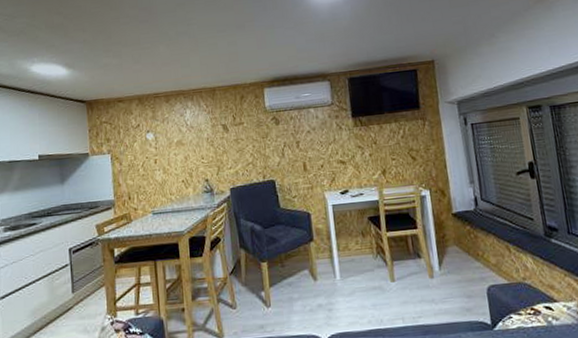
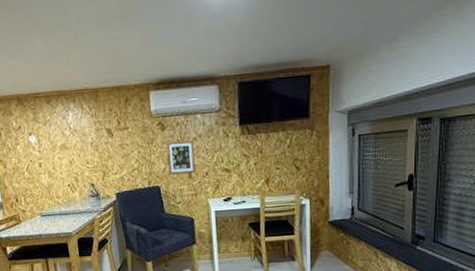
picture frame: none [281,133,311,168] -> present [166,140,196,175]

